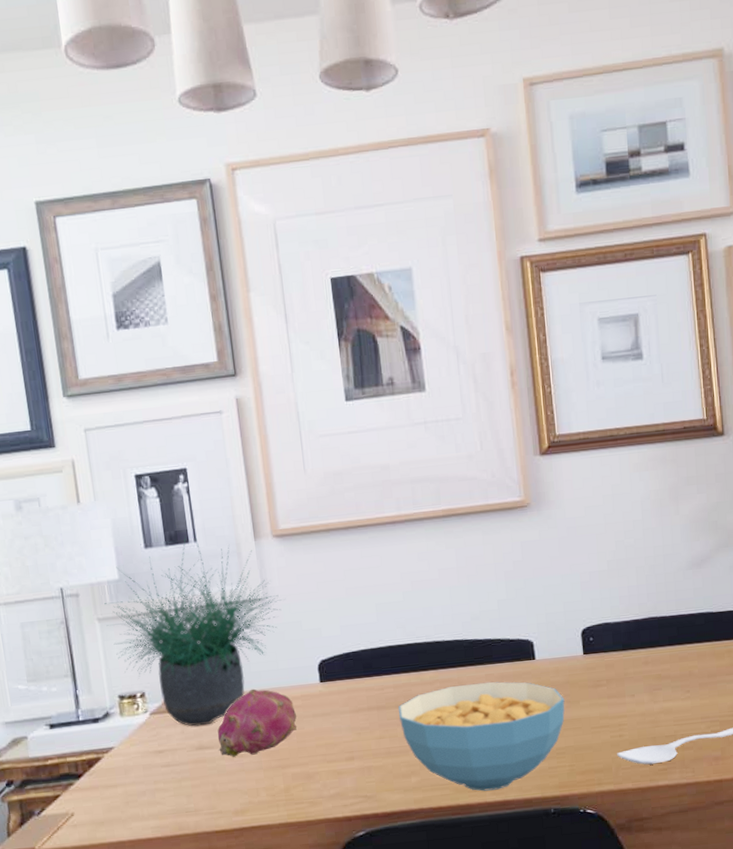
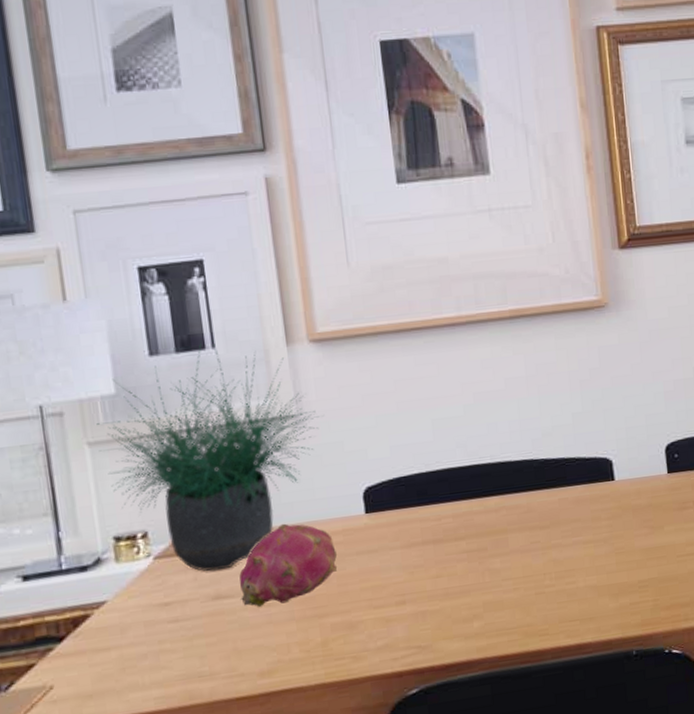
cereal bowl: present [398,681,565,791] -> none [458,506,648,634]

